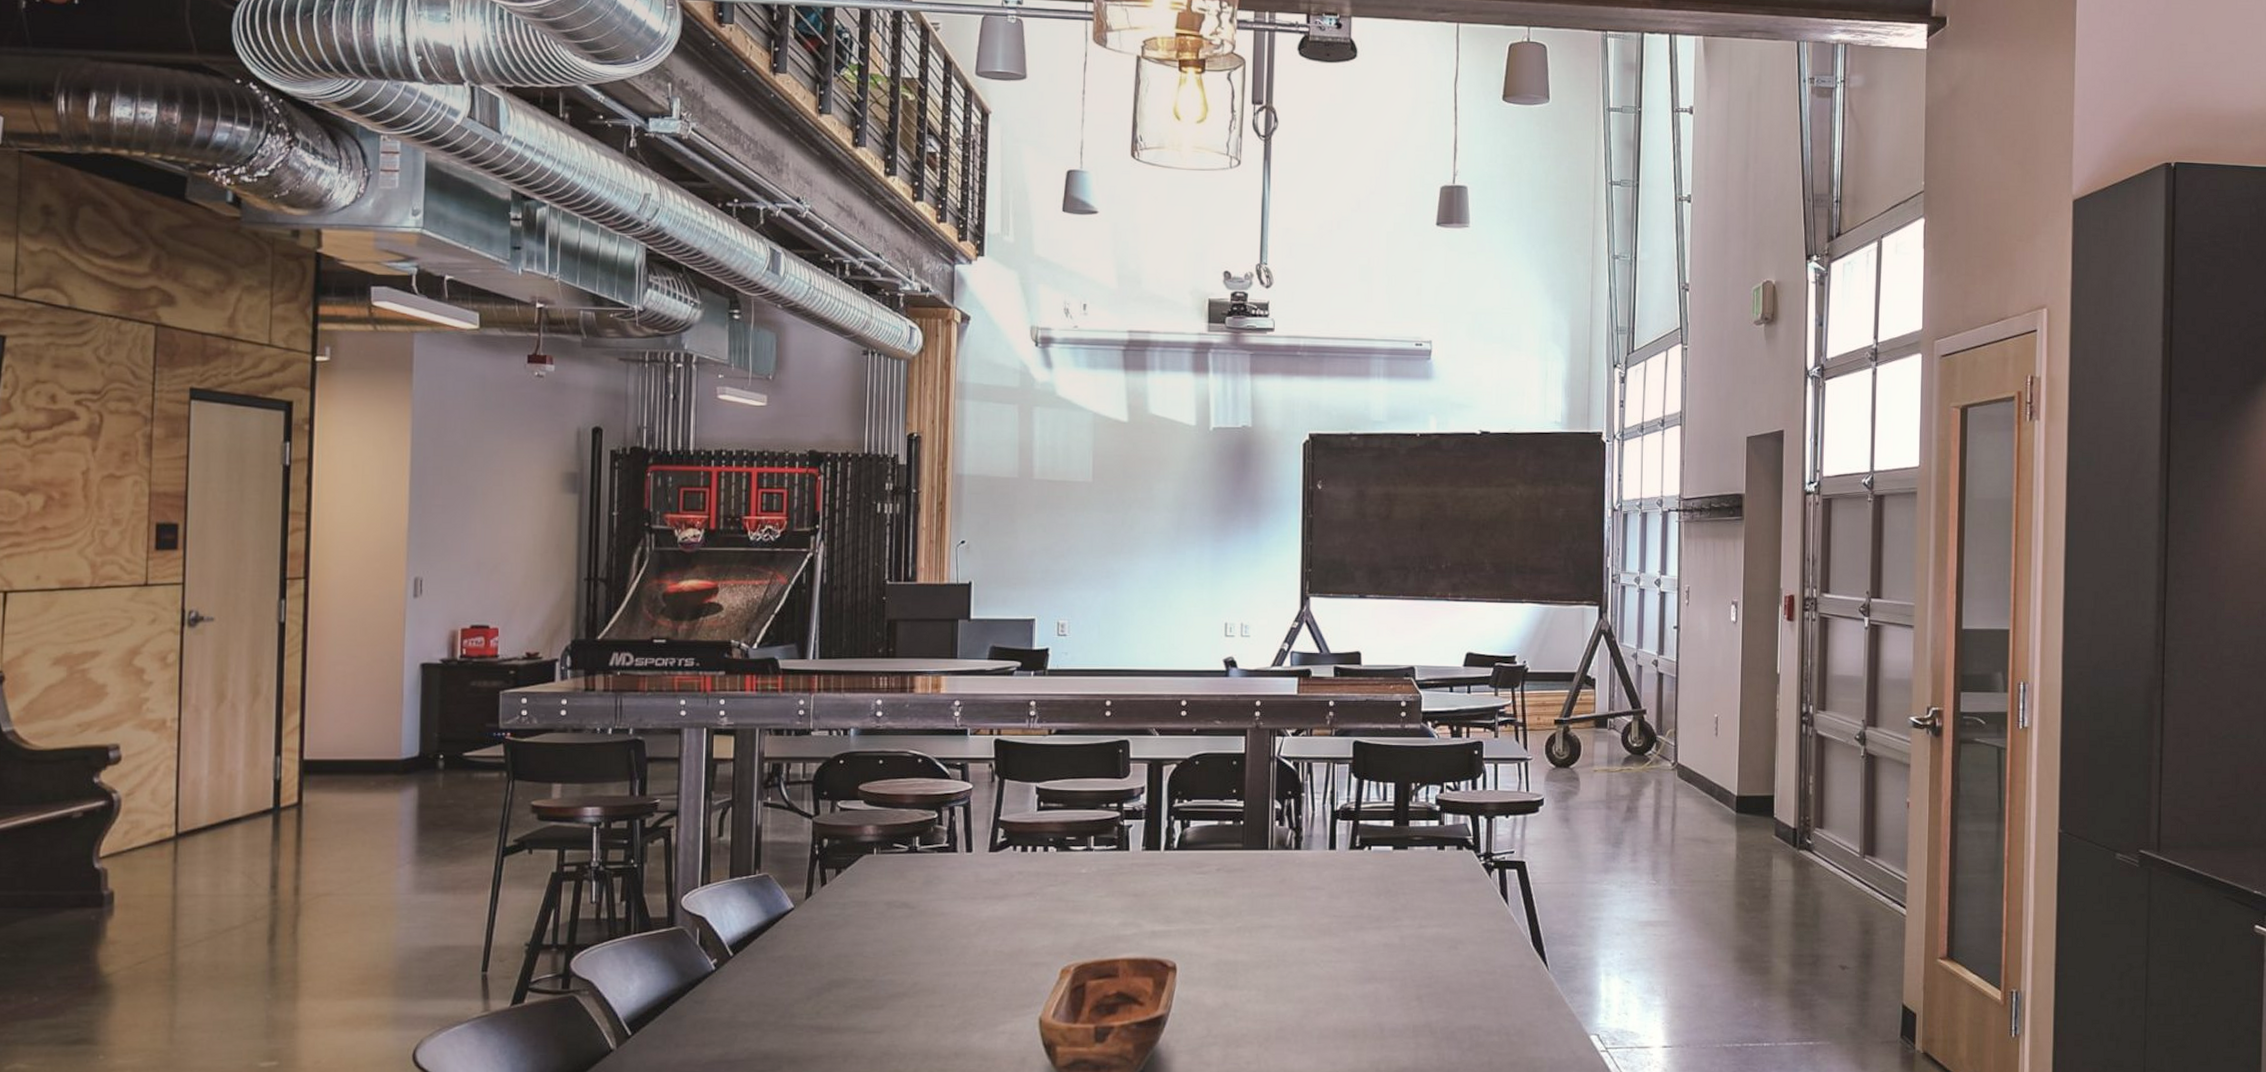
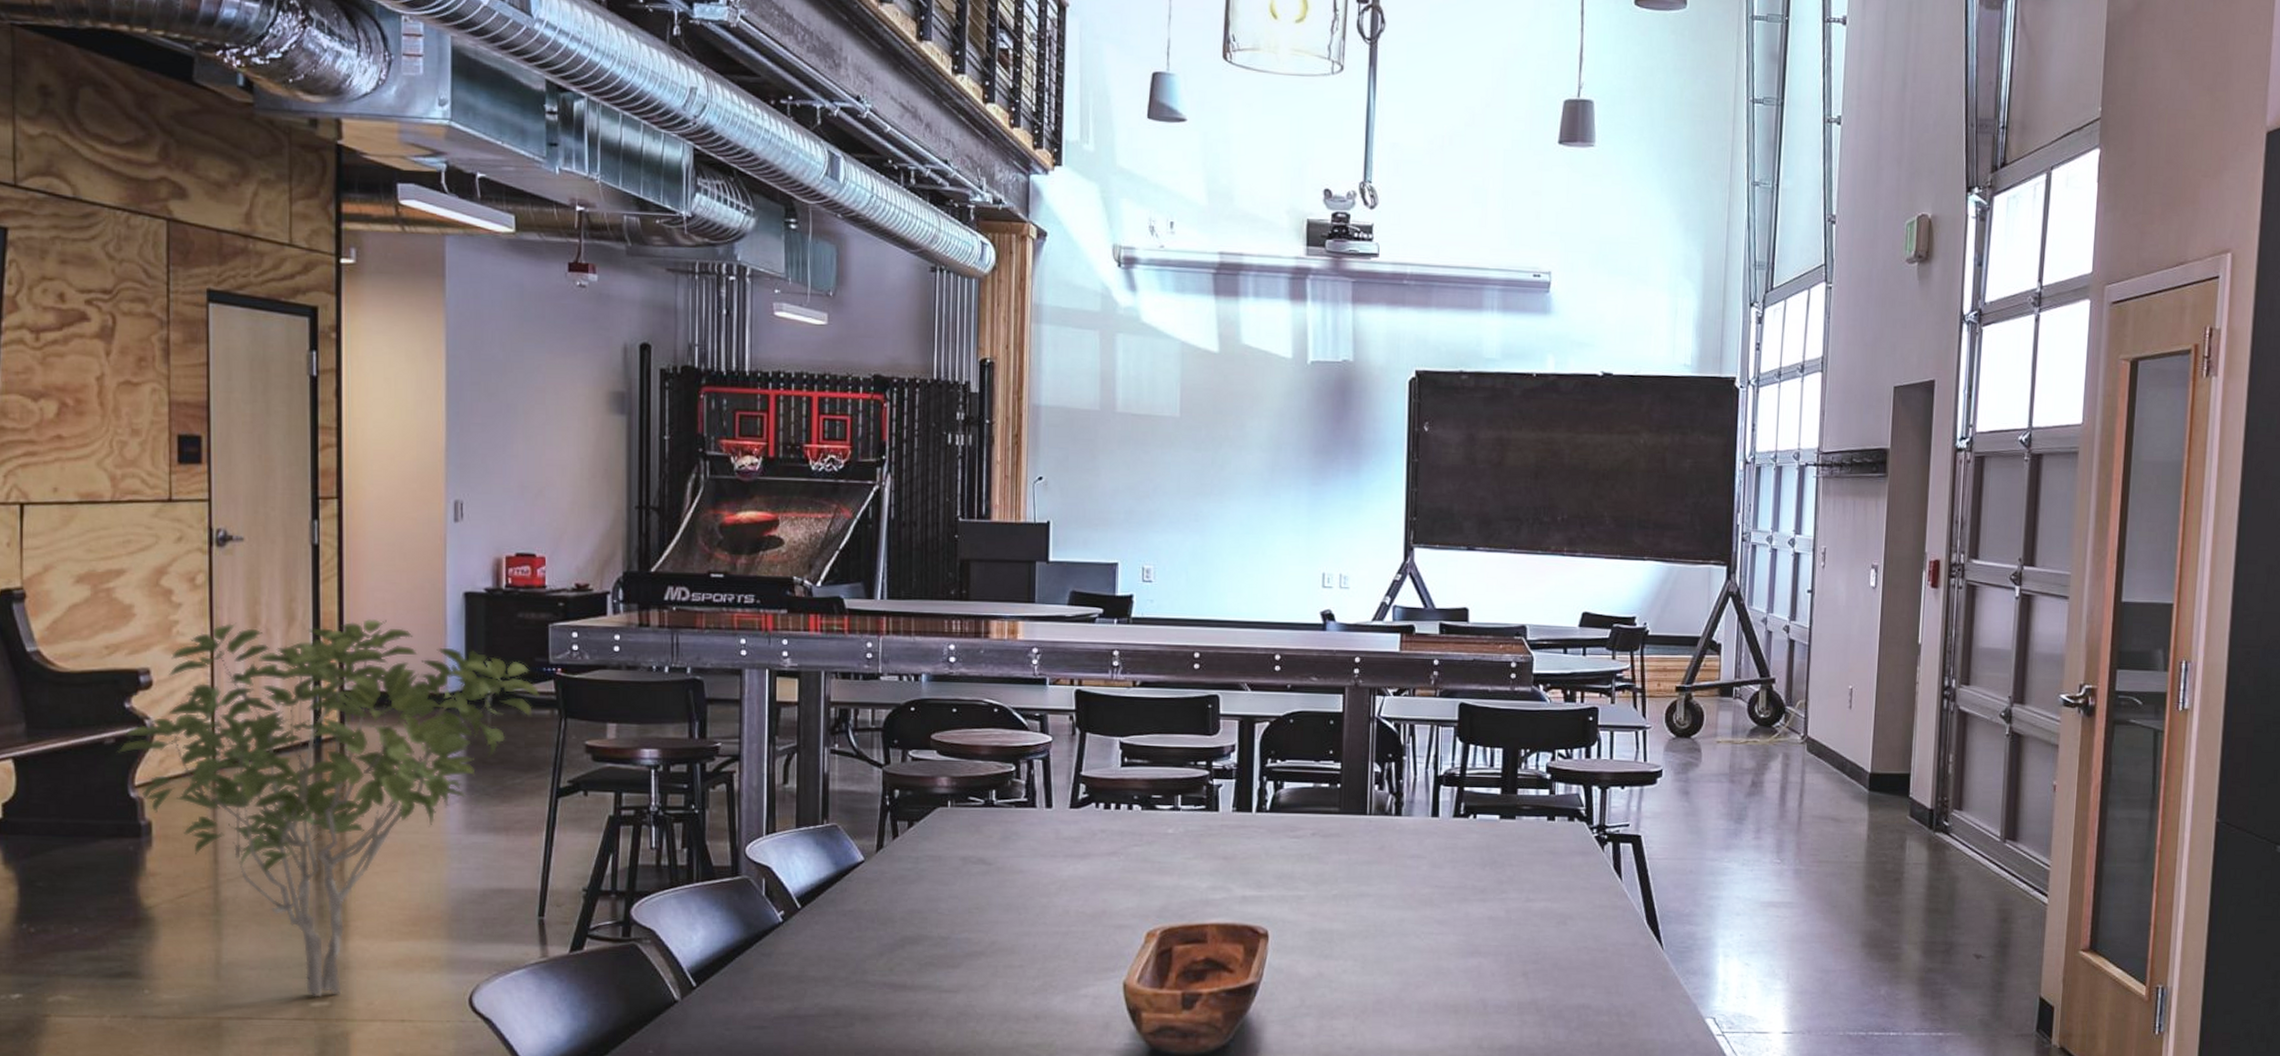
shrub: none [83,692,489,1058] -> present [116,619,539,997]

